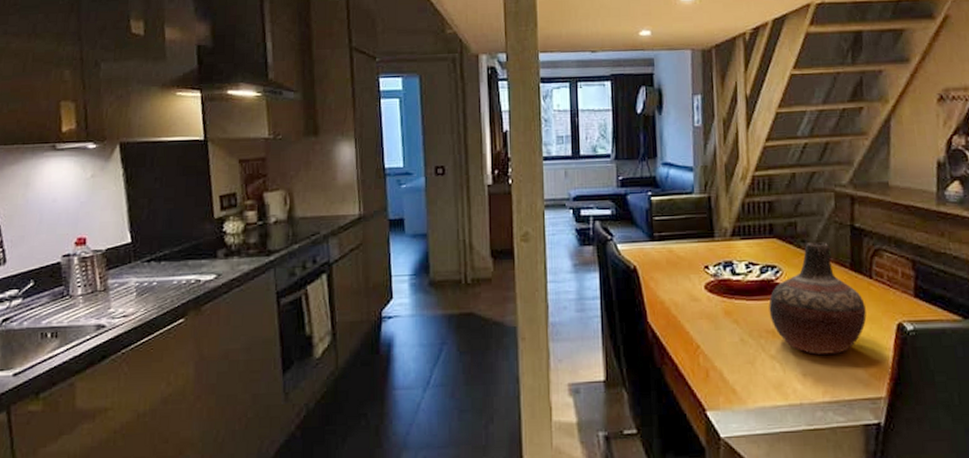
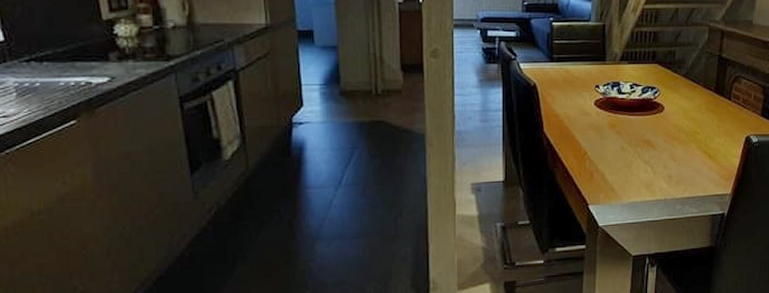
vase: present [768,242,867,355] -> none [646,69,723,160]

